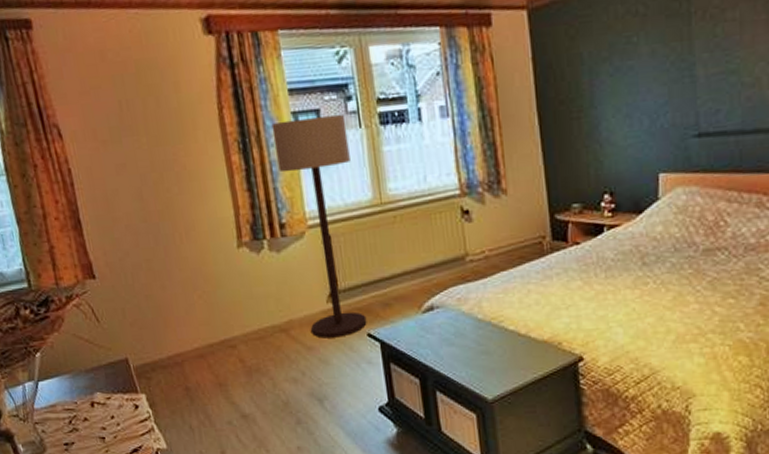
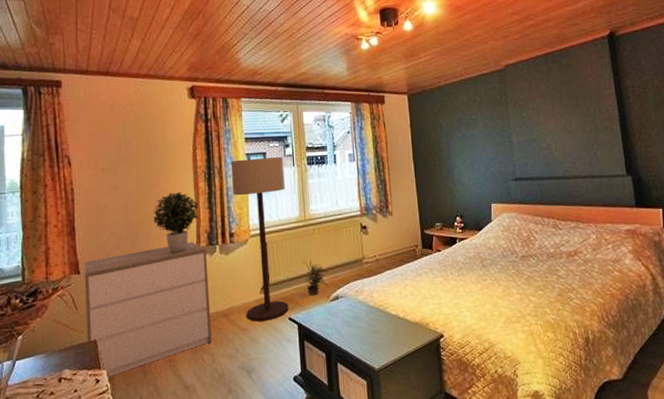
dresser: none [98,236,270,403] -> present [84,242,212,377]
potted plant: none [175,168,237,252] -> present [151,191,199,254]
potted plant: none [380,258,420,306] -> present [302,260,329,296]

